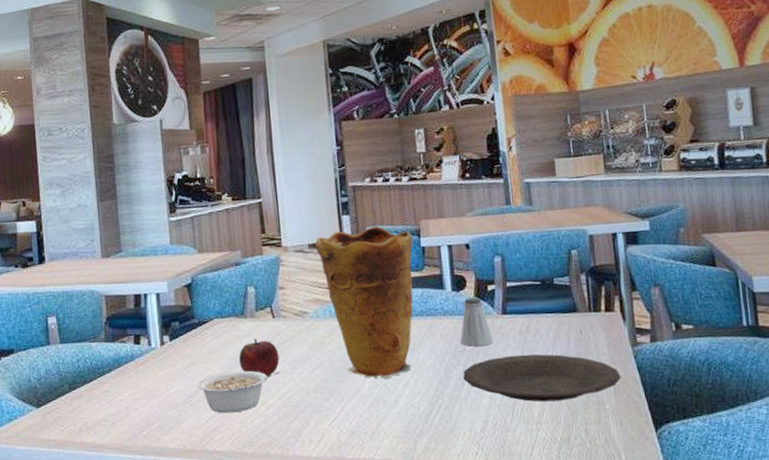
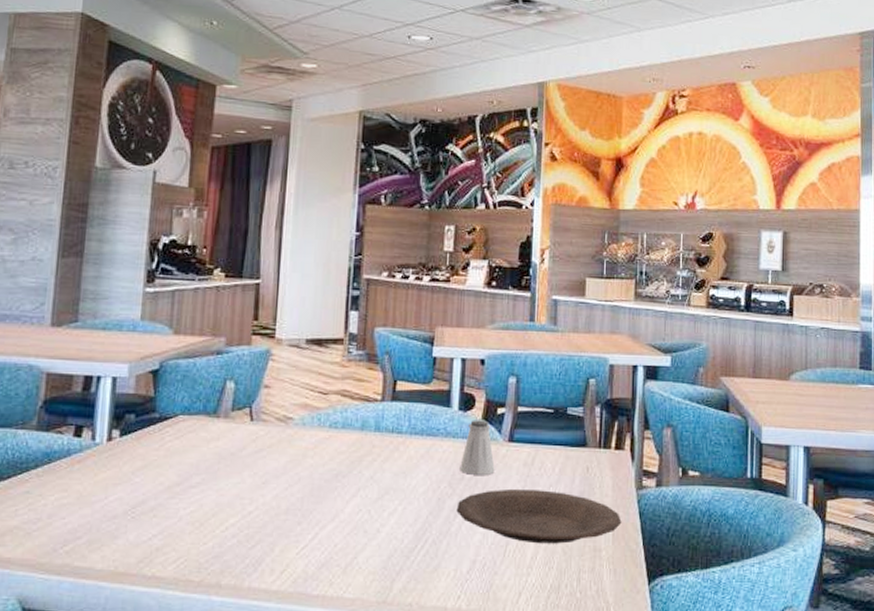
legume: present [197,370,281,413] -> none [145,481,249,531]
fruit: present [238,338,280,378] -> none [201,443,251,492]
vase: present [315,225,414,380] -> none [314,327,425,505]

